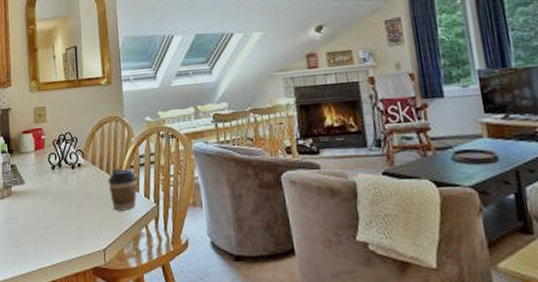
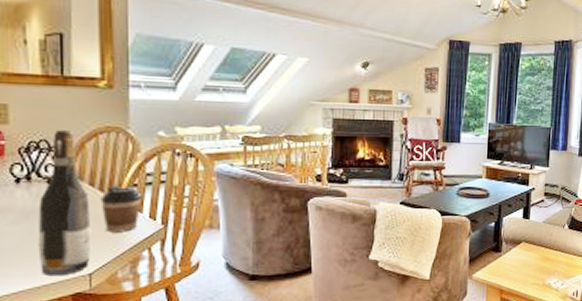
wine bottle: none [67,123,104,251] -> present [38,130,91,277]

